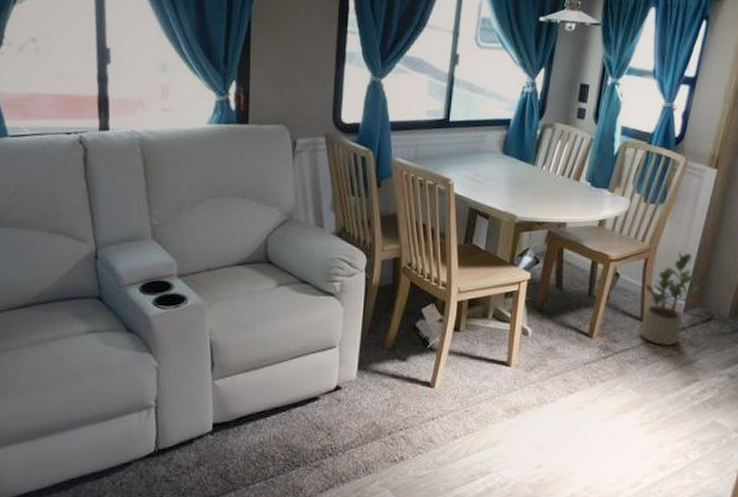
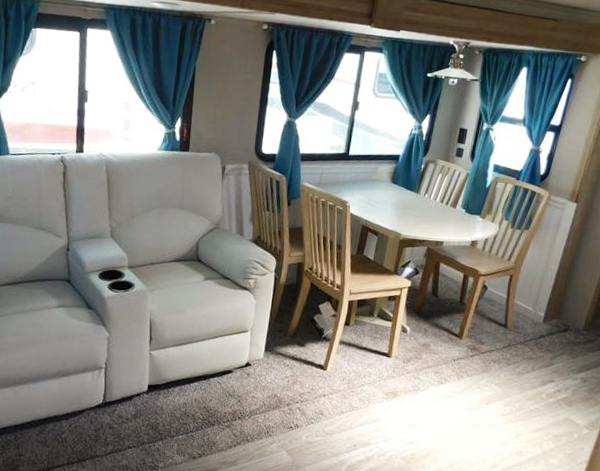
potted plant: present [638,251,699,346] -> none [502,270,557,350]

